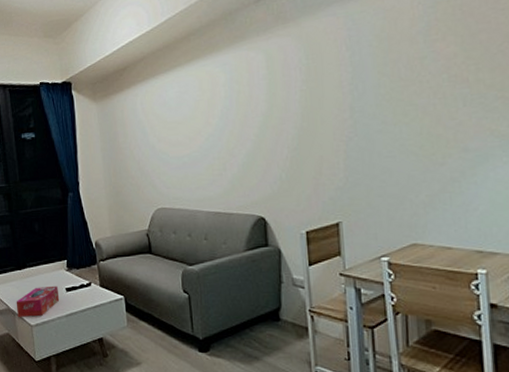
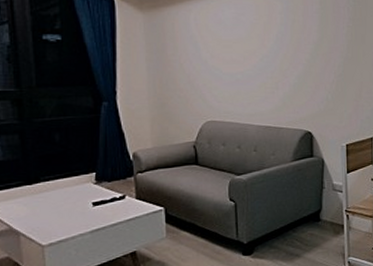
tissue box: present [16,285,60,318] -> none [22,200,84,239]

